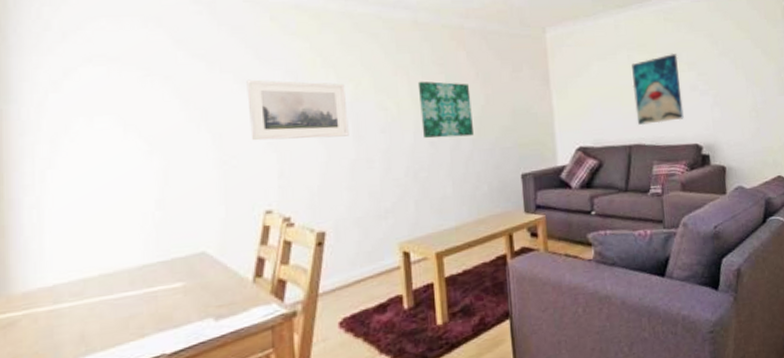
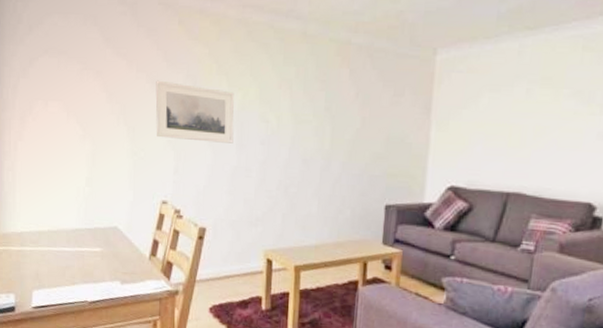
wall art: present [417,81,473,139] -> none [297,96,348,159]
wall art: present [632,53,684,126] -> none [522,90,591,173]

